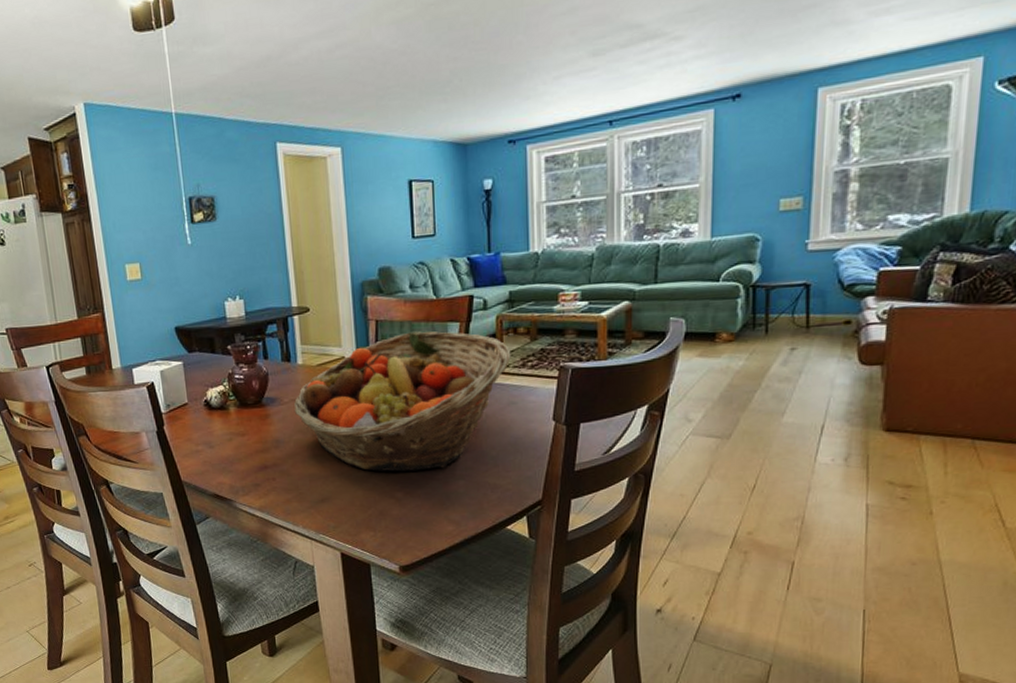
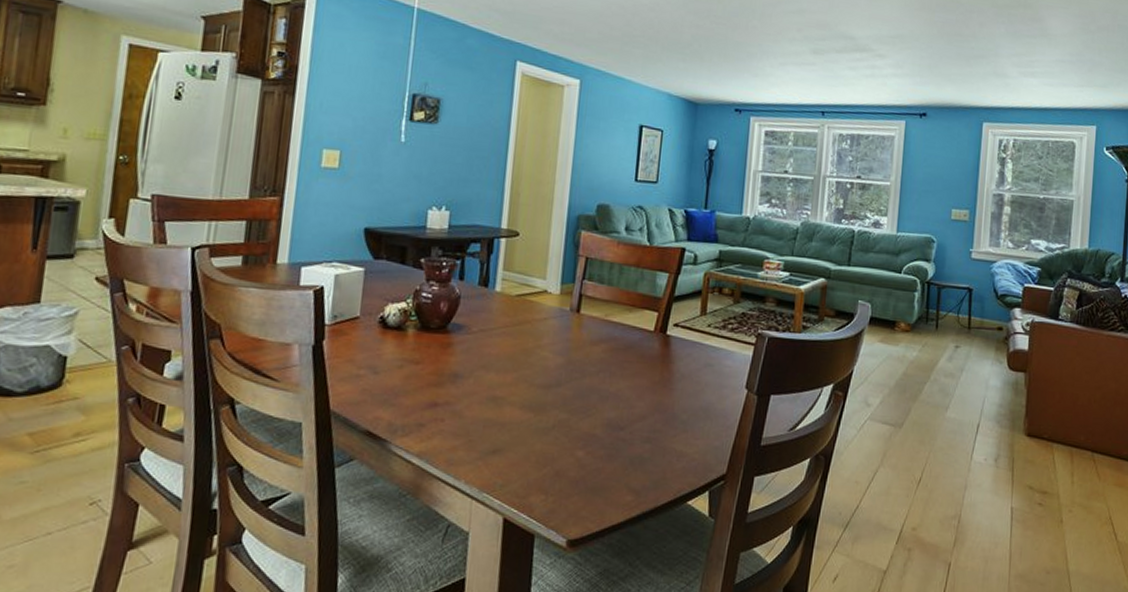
fruit basket: present [294,330,511,472] -> none [481,275,714,428]

